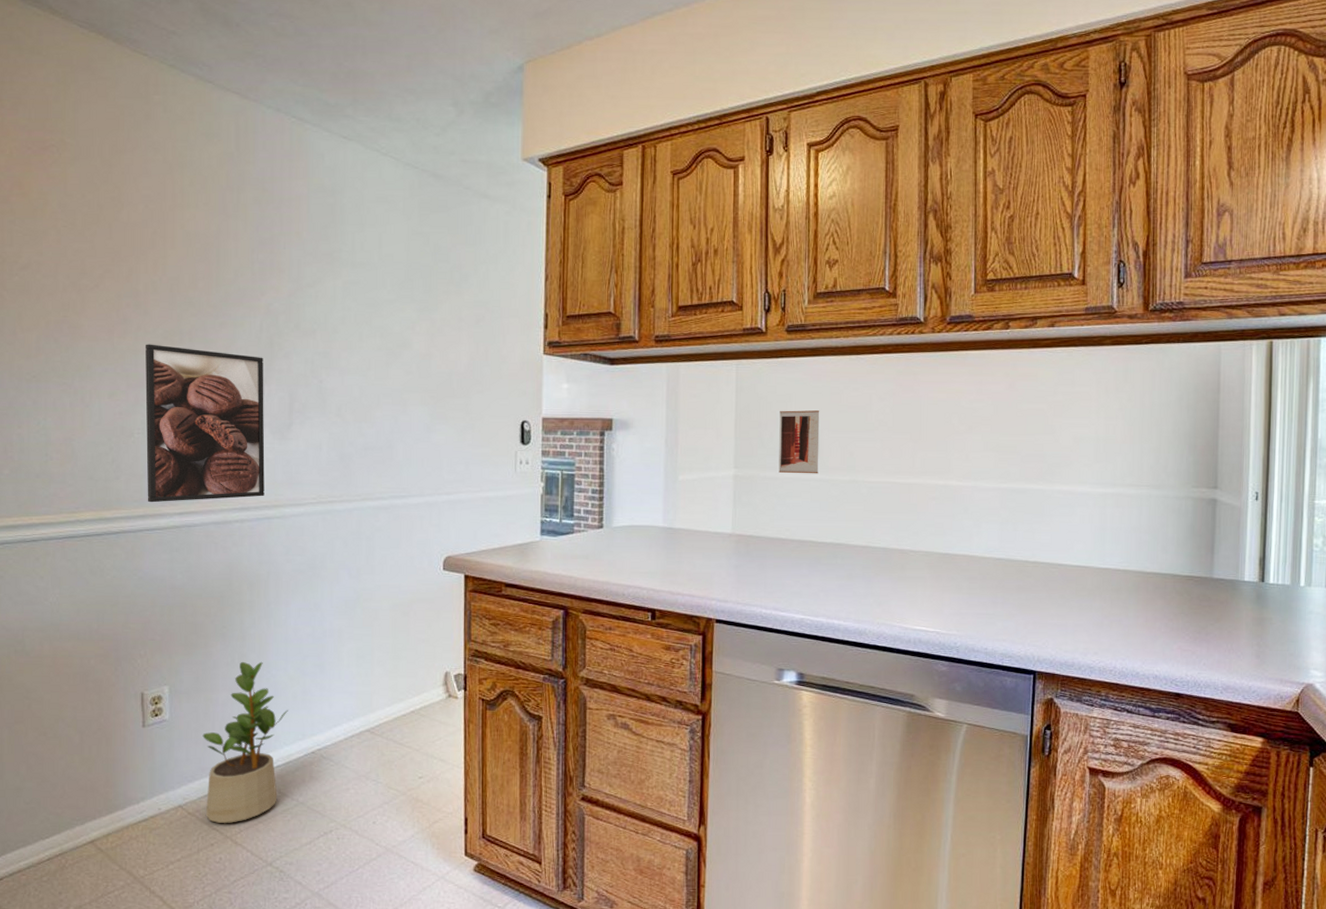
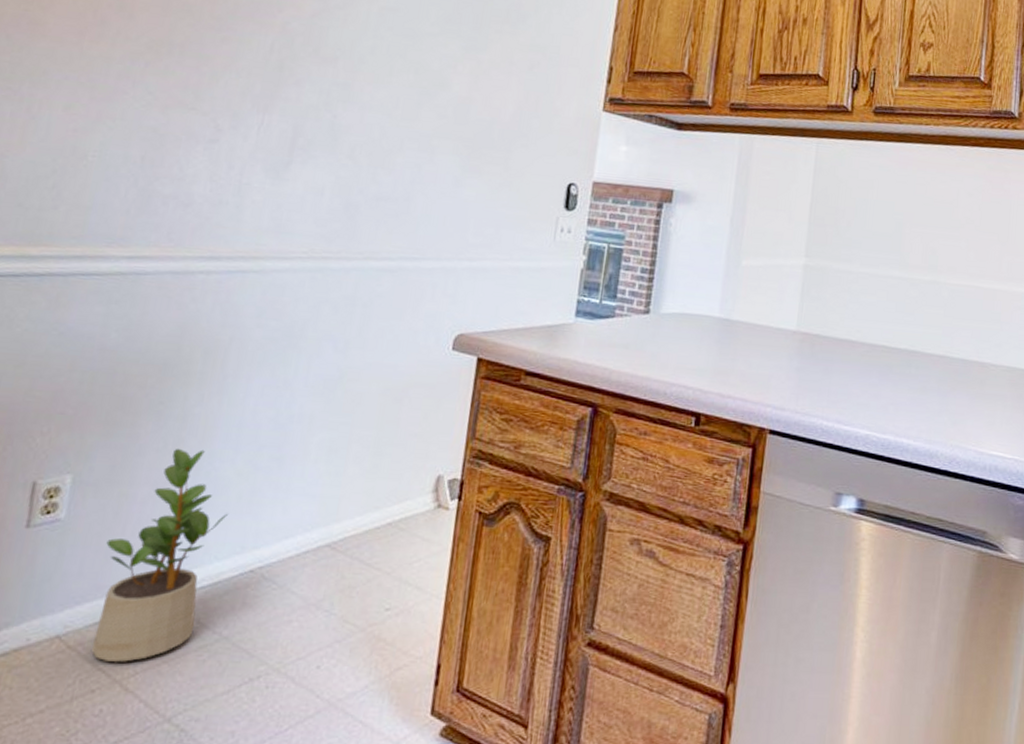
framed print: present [145,344,265,503] -> none [89,52,269,245]
wall art: present [778,410,820,474] -> none [854,198,903,271]

